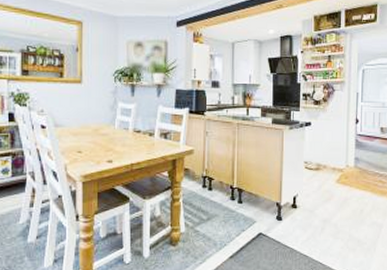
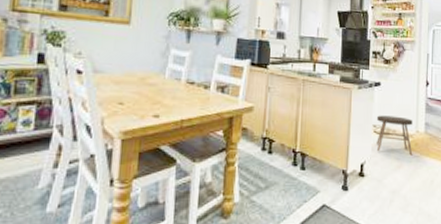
stool: none [307,152,343,188] -> present [376,115,413,156]

